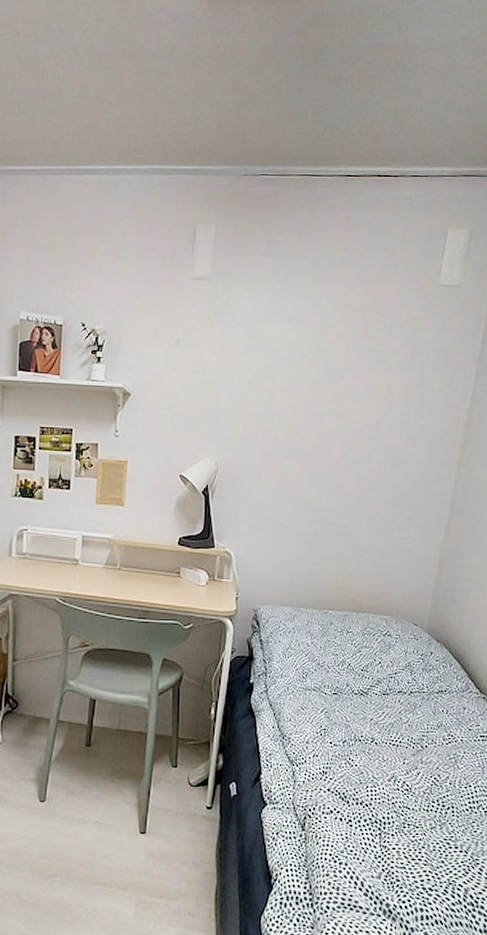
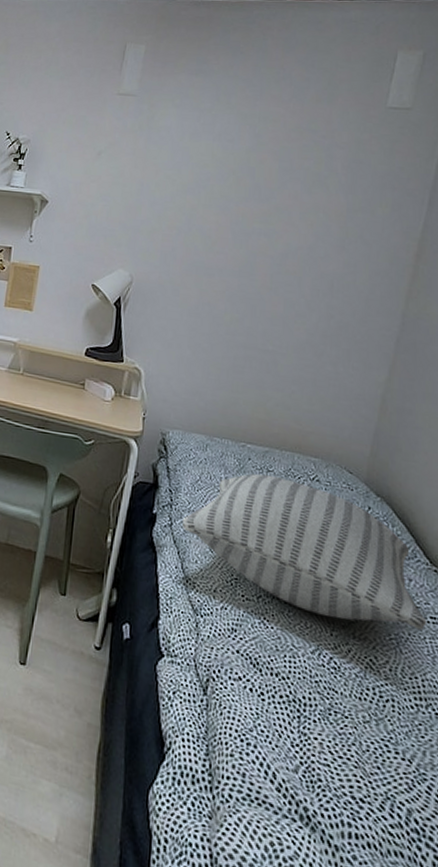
pillow: none [277,635,478,750] -> present [182,473,428,630]

